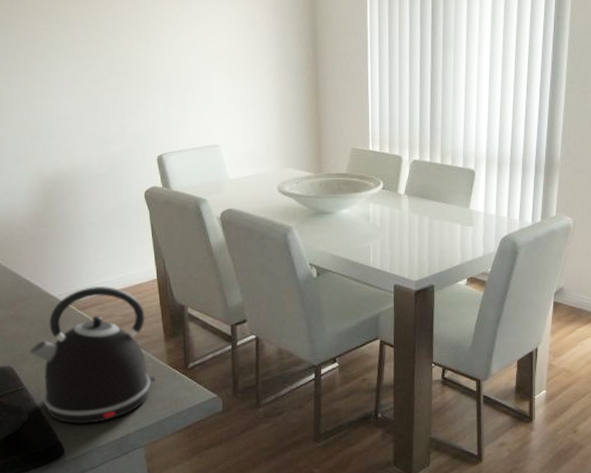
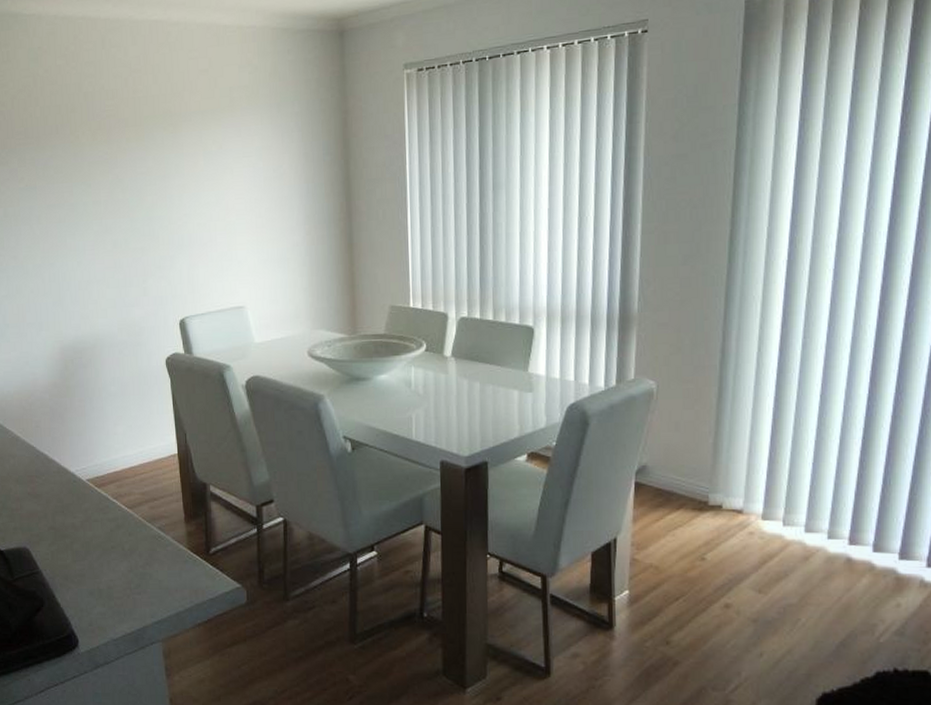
kettle: present [29,285,157,424] -> none [45,460,176,613]

